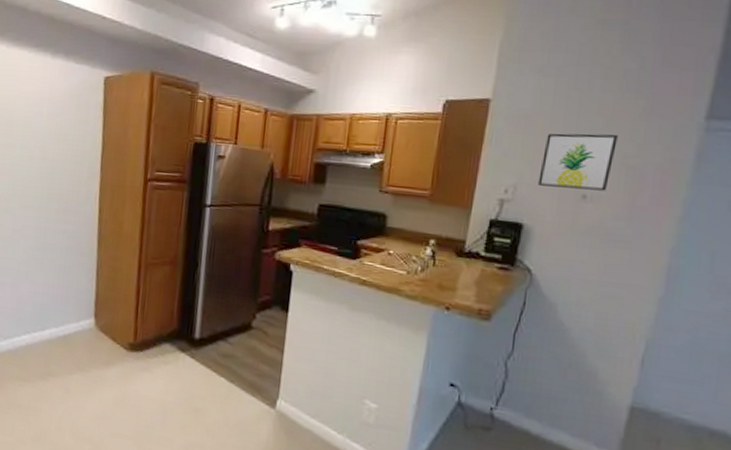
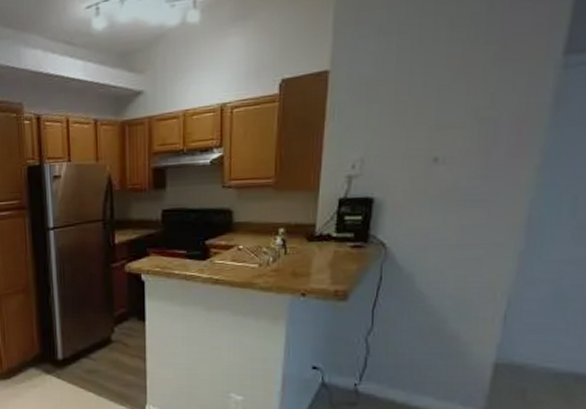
wall art: present [538,133,618,191] -> none [386,88,468,155]

